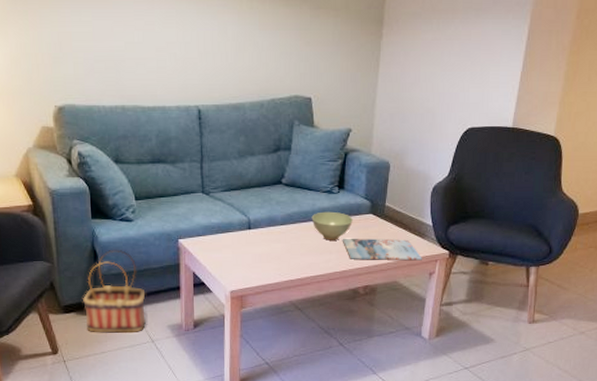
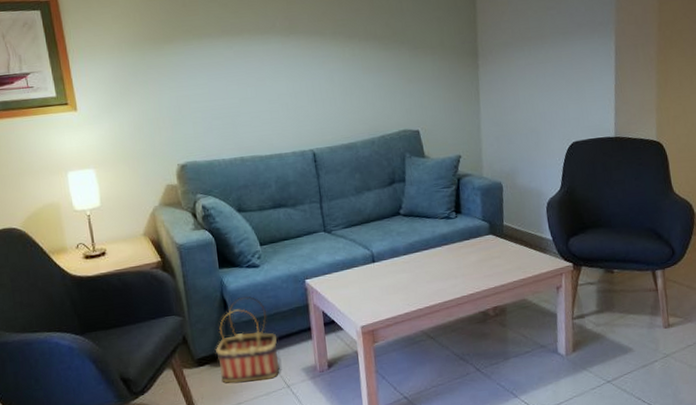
bowl: present [311,211,353,241] -> none [433,236,474,266]
magazine: present [342,238,422,261] -> none [465,256,547,282]

